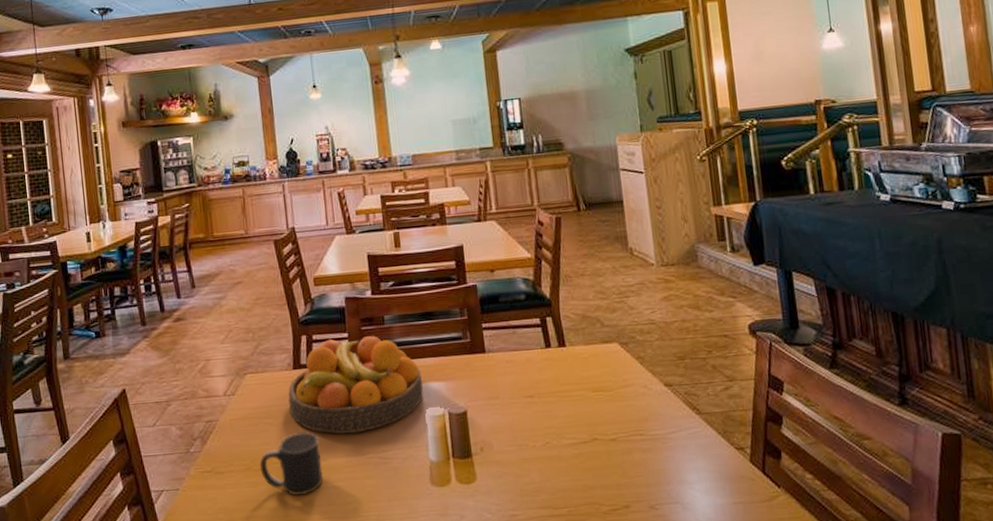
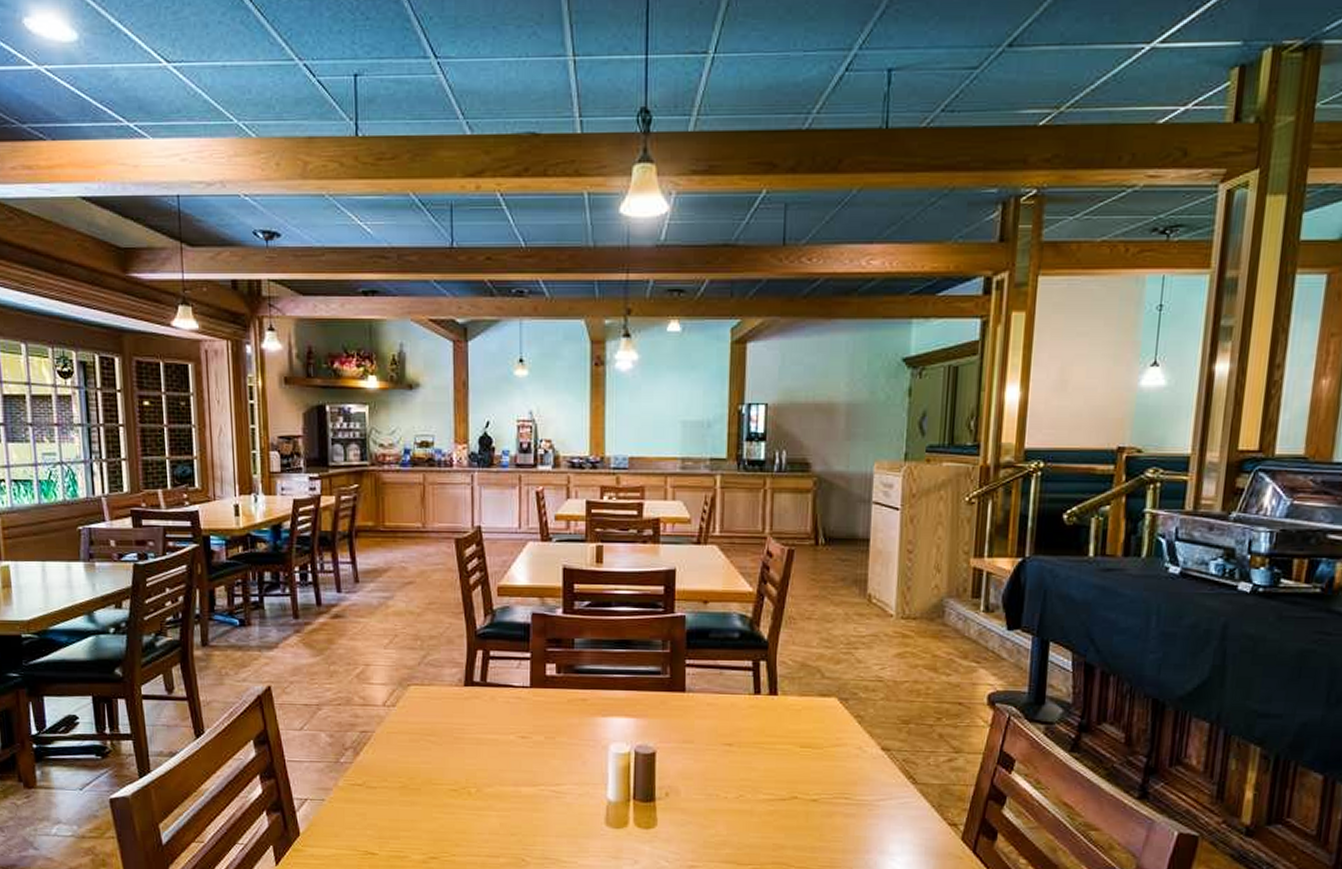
mug: present [259,431,323,496] -> none [417,753,487,821]
fruit bowl: present [288,336,423,434] -> none [456,658,609,762]

